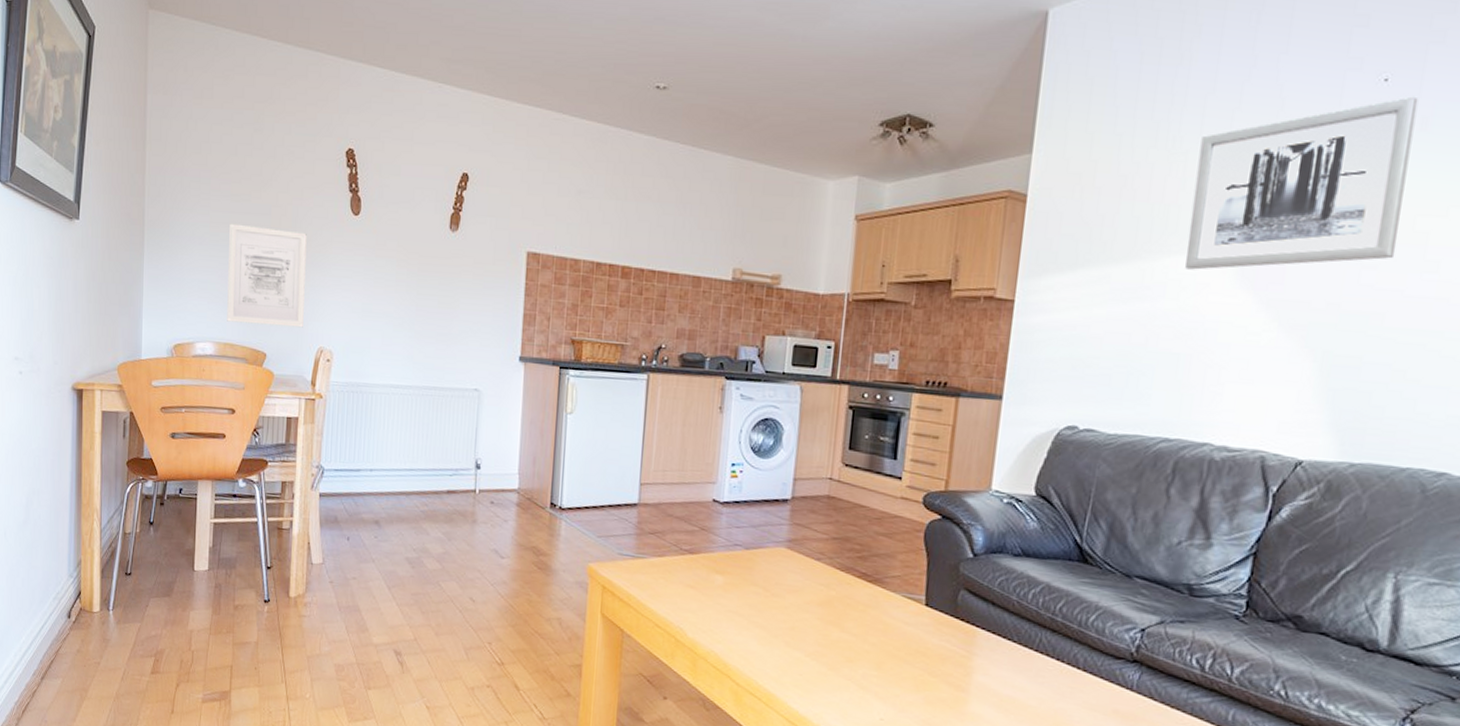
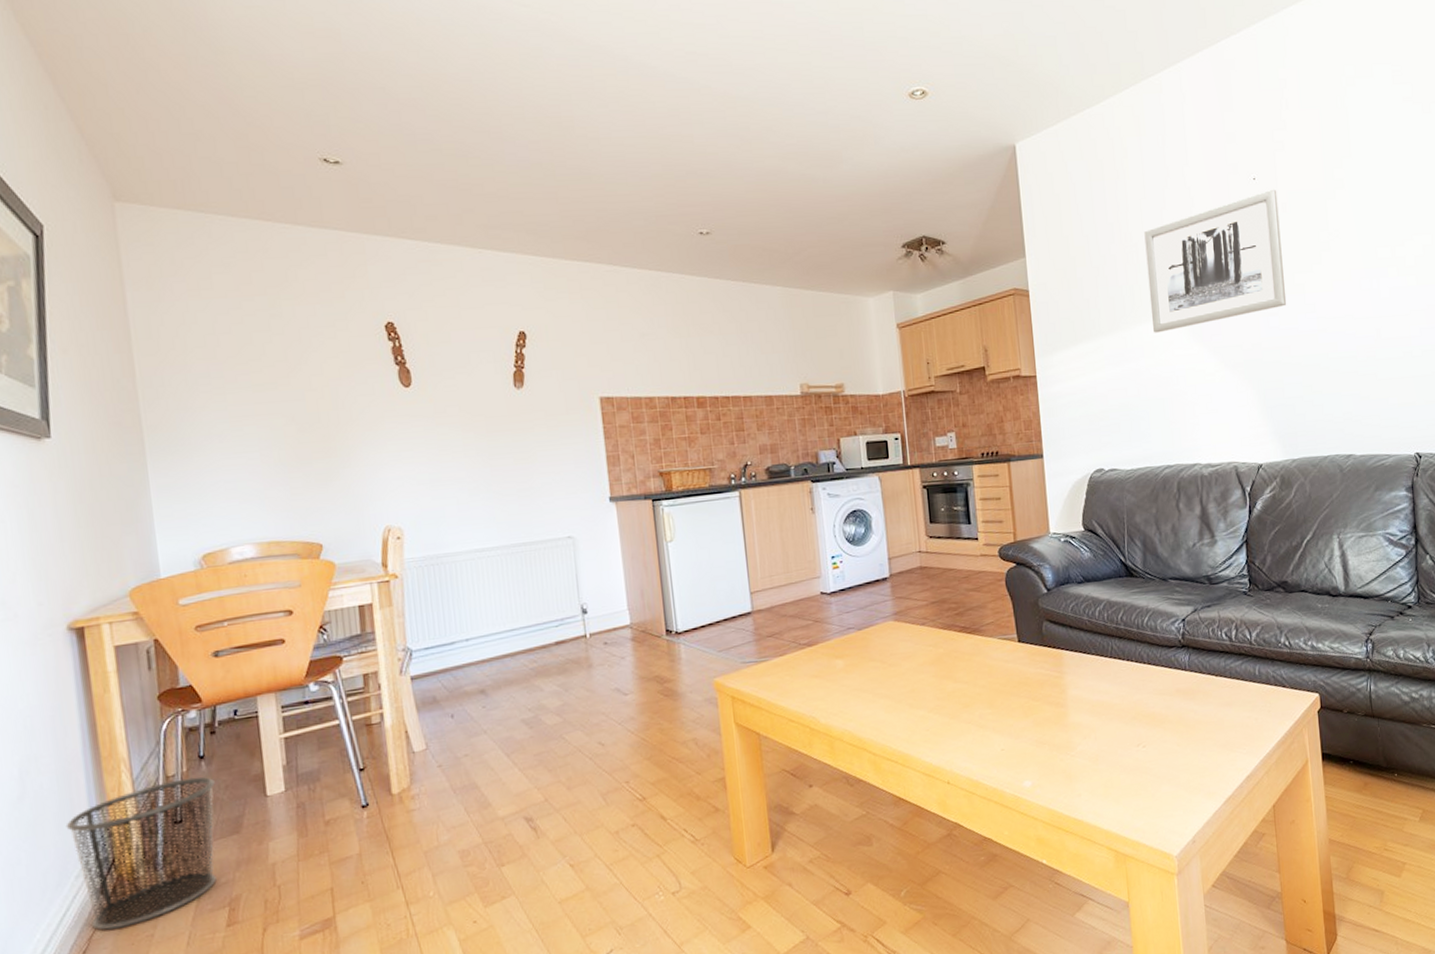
waste bin: none [52,537,158,651] -> present [66,777,217,930]
wall art: present [227,223,307,328] -> none [255,412,363,519]

